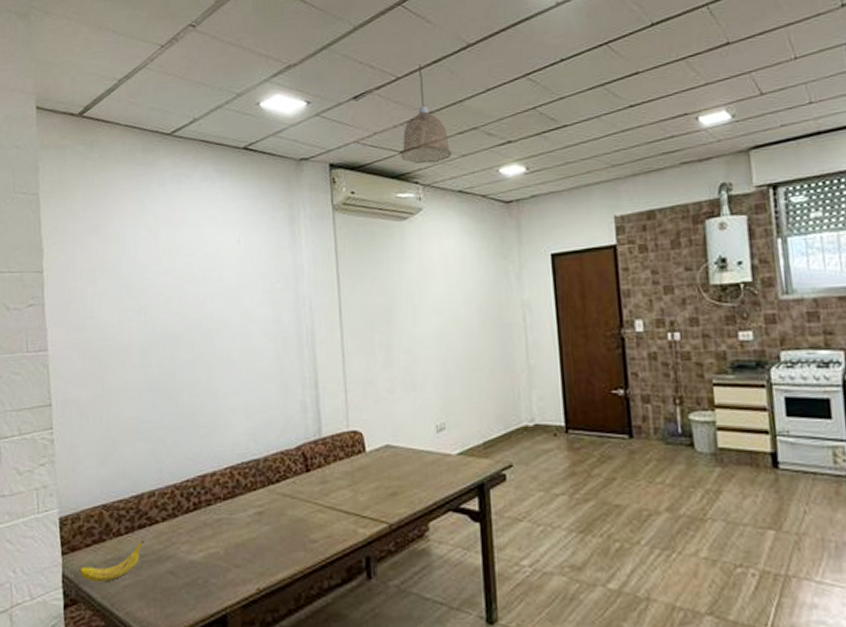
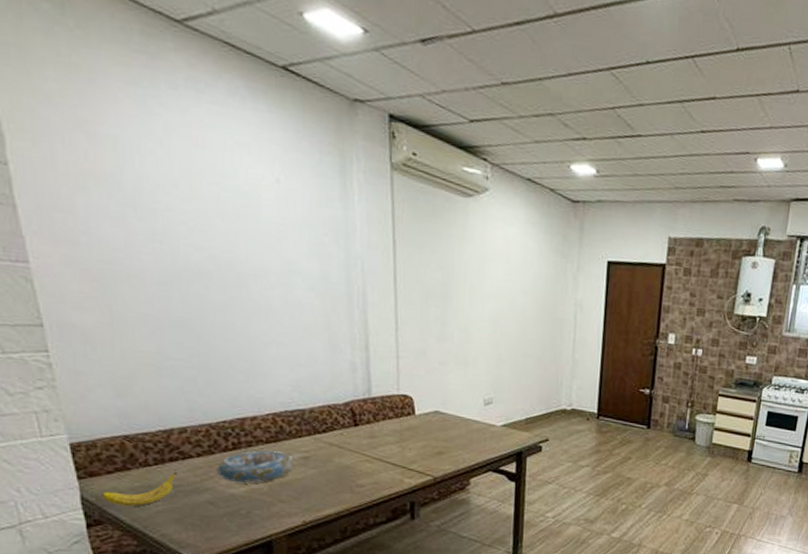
decorative bowl: none [179,508,250,548] -> present [217,450,295,484]
pendant lamp: present [400,64,452,164] -> none [470,21,525,143]

